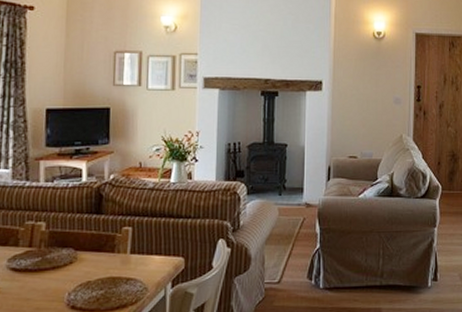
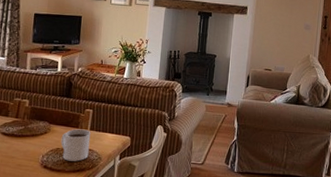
mug: none [92,253,132,297] -> present [61,129,91,161]

